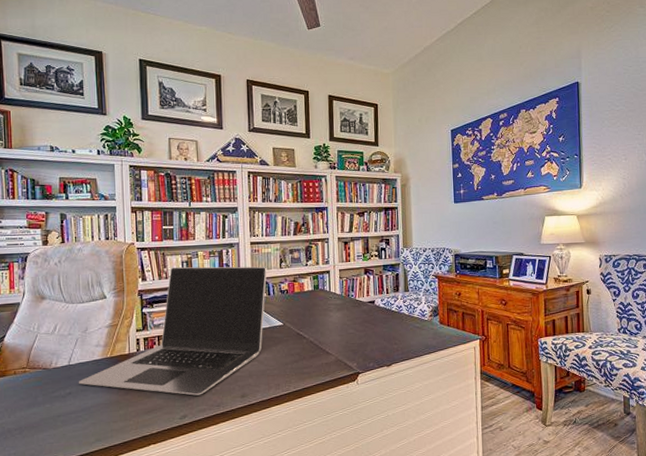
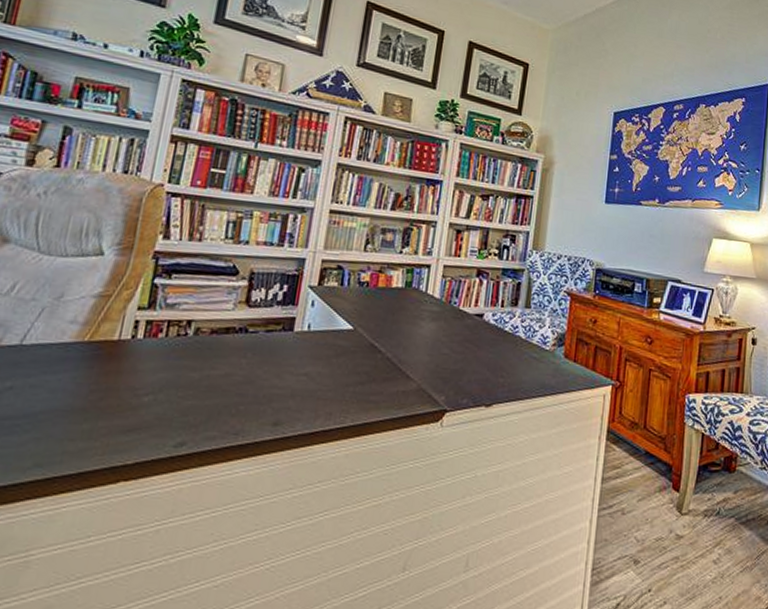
laptop: present [78,266,267,396] -> none [27,226,346,415]

